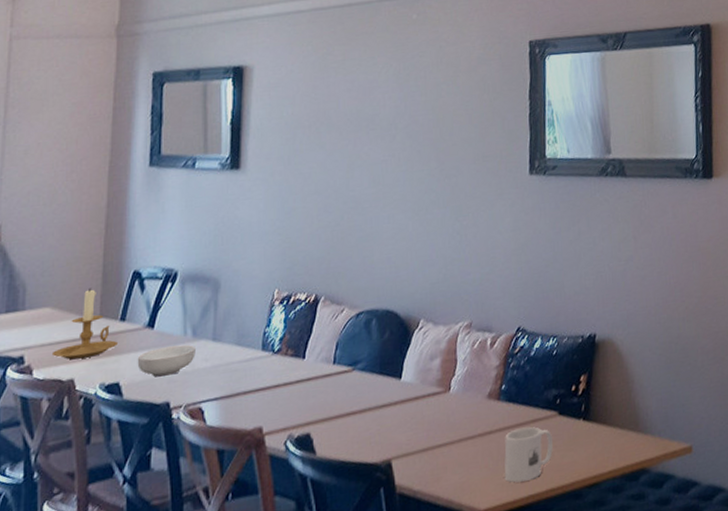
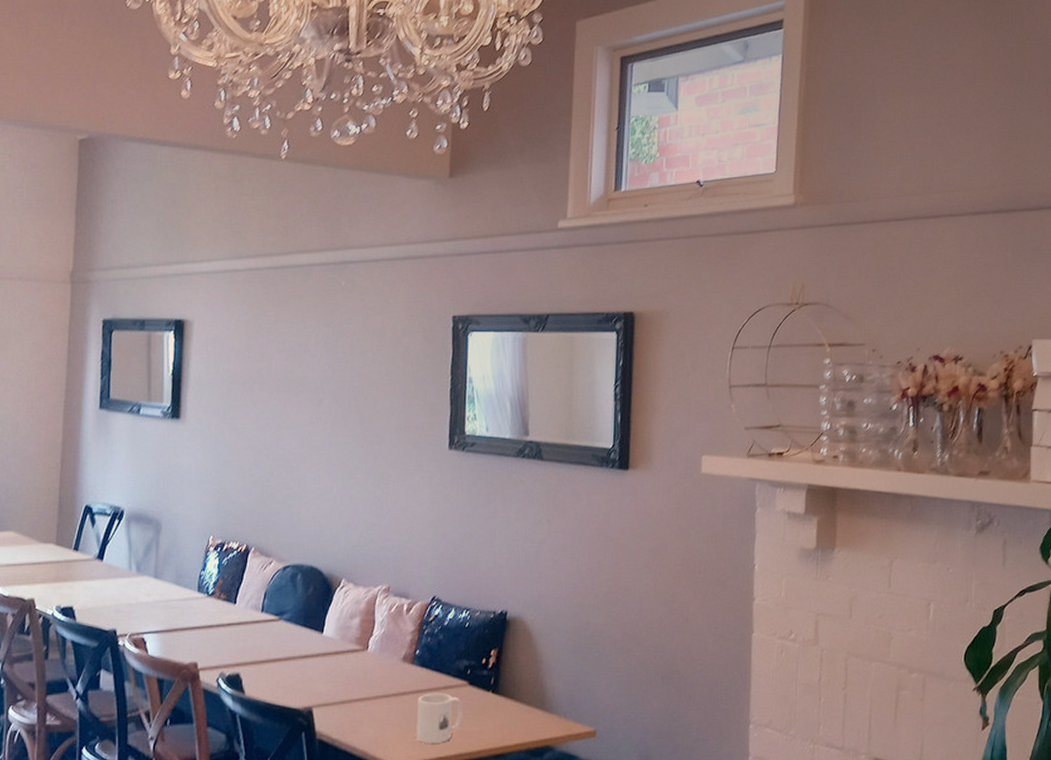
candle holder: present [51,288,119,360] -> none [15,517,73,581]
cereal bowl: present [137,344,196,377] -> none [88,578,139,606]

